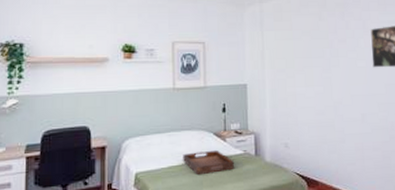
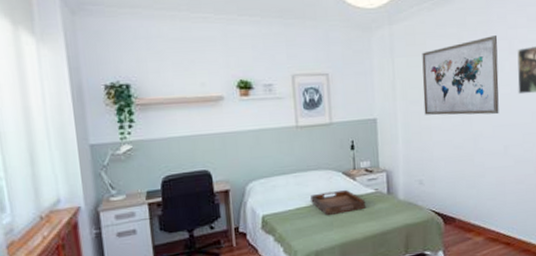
wall art: none [288,16,356,85] -> present [422,35,499,116]

